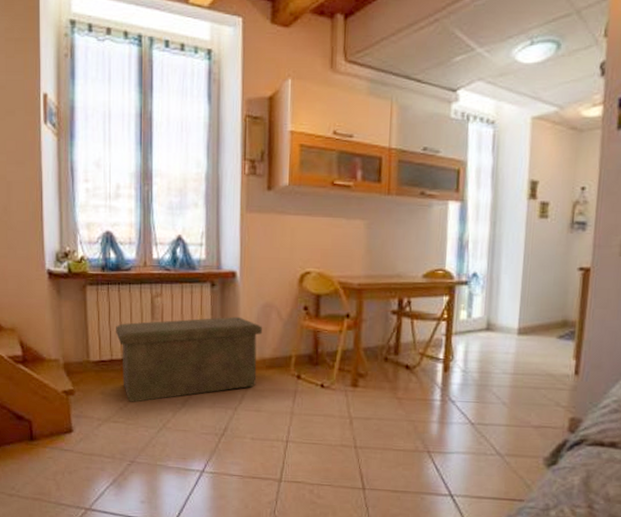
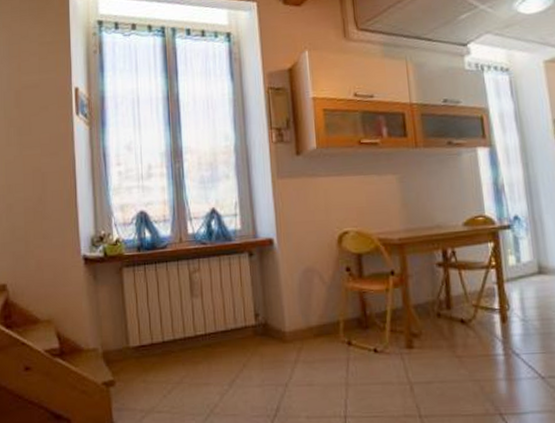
storage bench: present [116,316,263,402] -> none [155,284,307,388]

